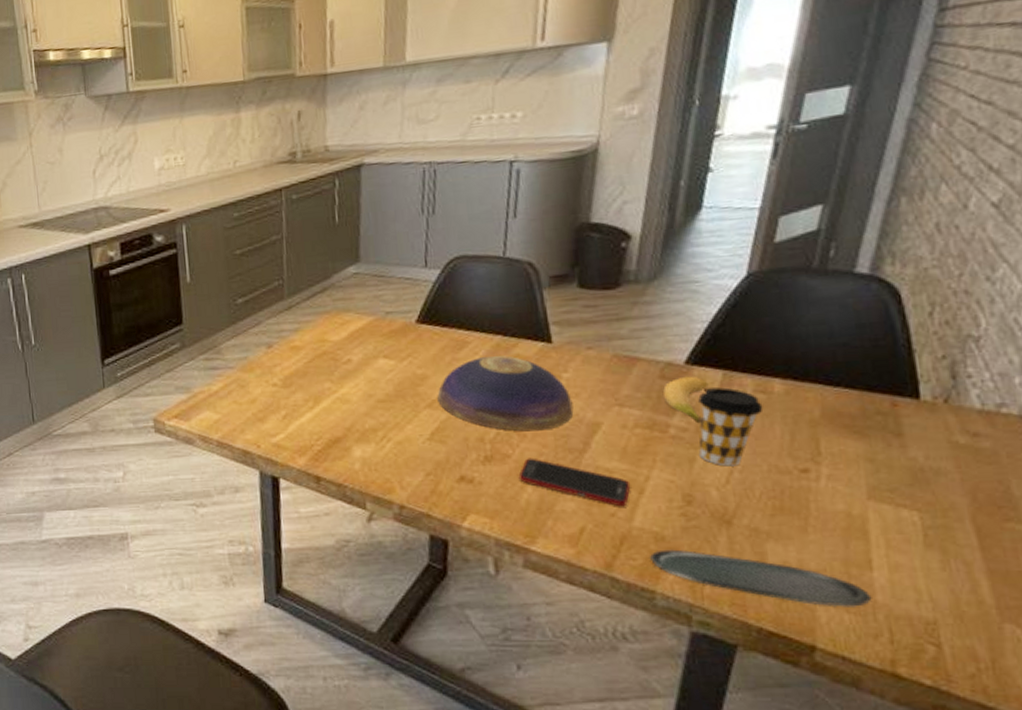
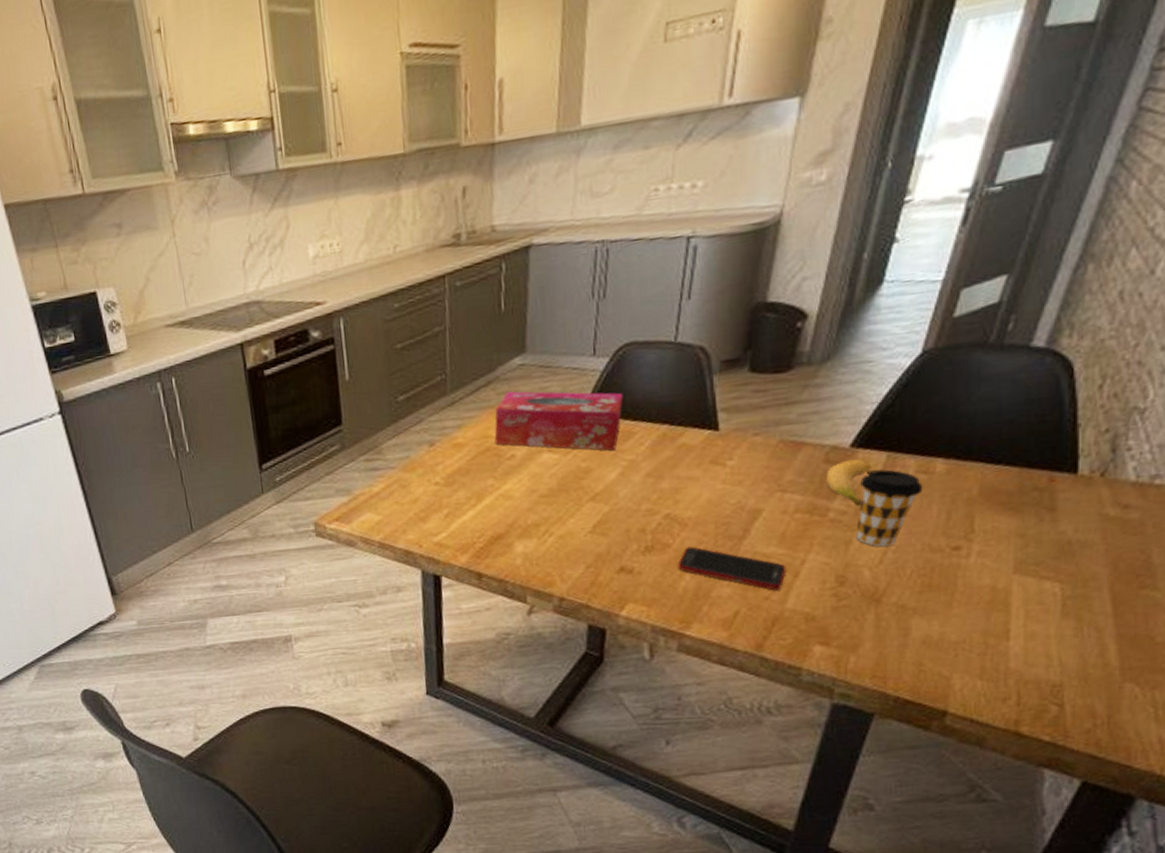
tissue box: none [331,298,456,359] -> present [494,391,623,451]
decorative bowl: present [437,356,574,432] -> none [600,445,736,521]
oval tray: present [650,549,872,608] -> none [800,628,1005,675]

